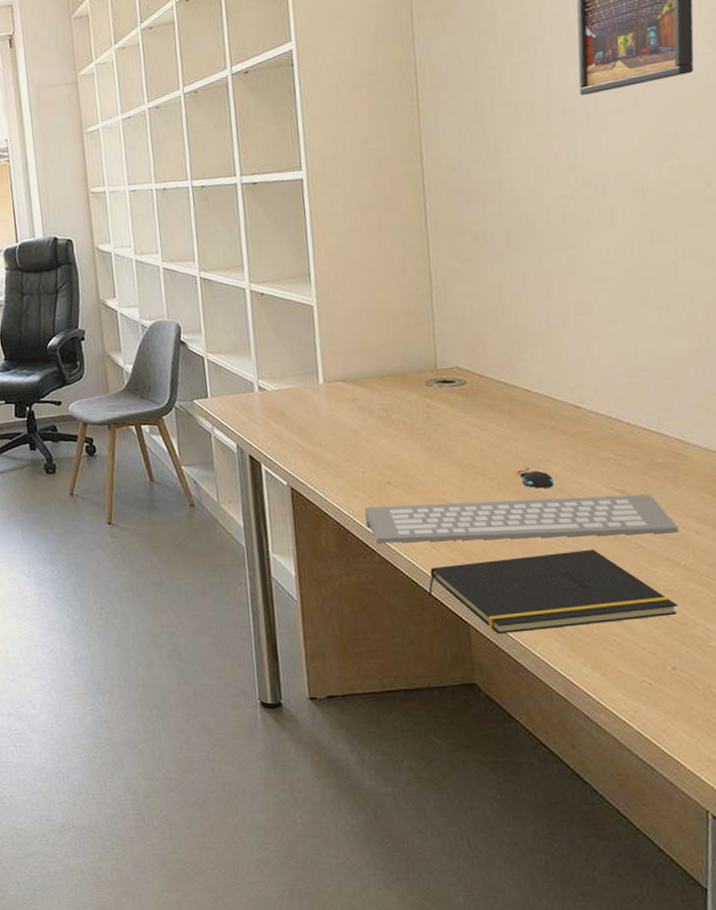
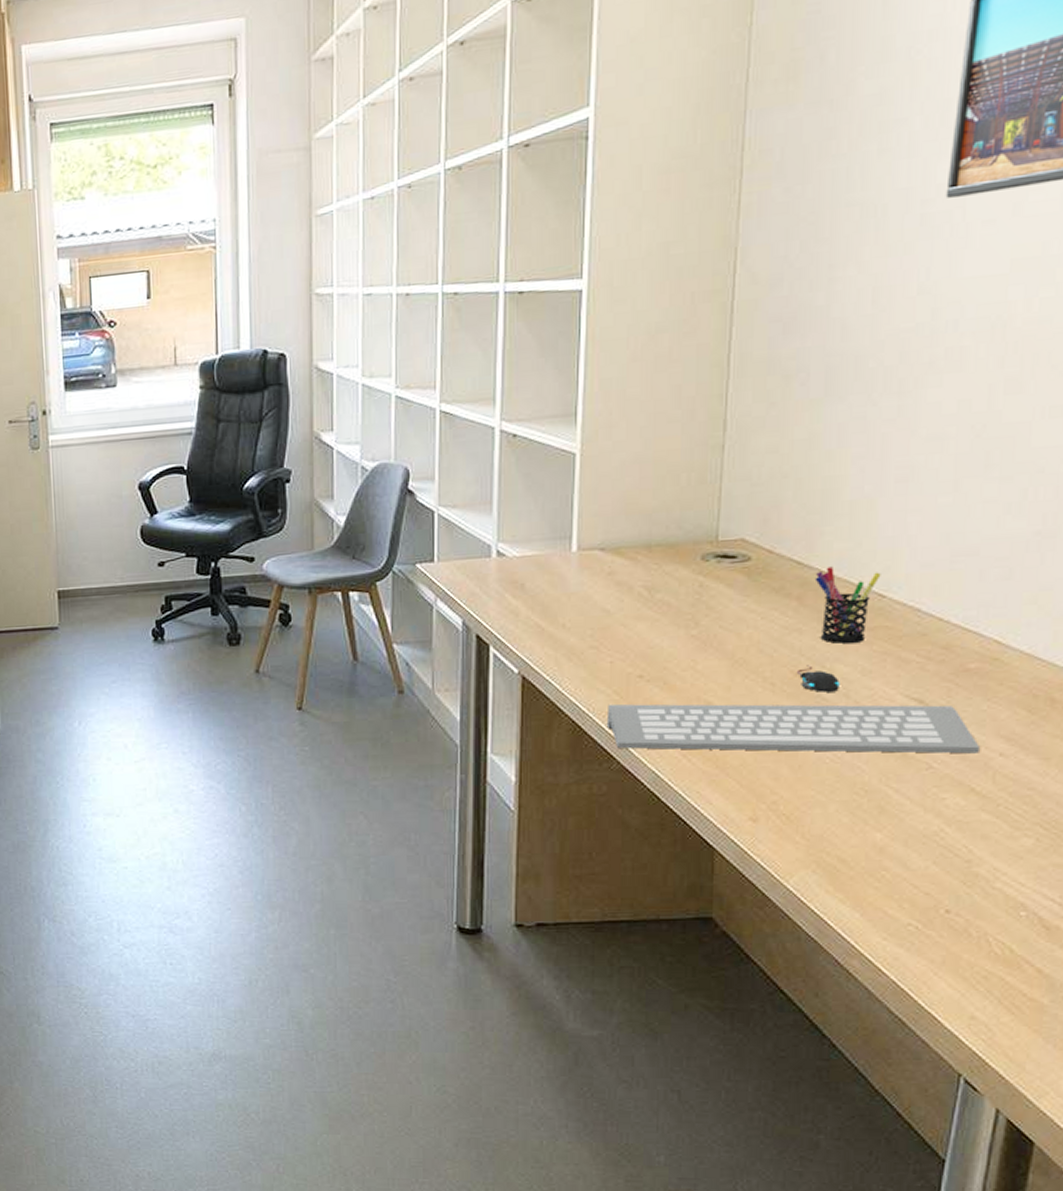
notepad: present [428,549,677,634] -> none [671,767,964,862]
pen holder: none [520,385,574,448] -> present [815,566,881,644]

